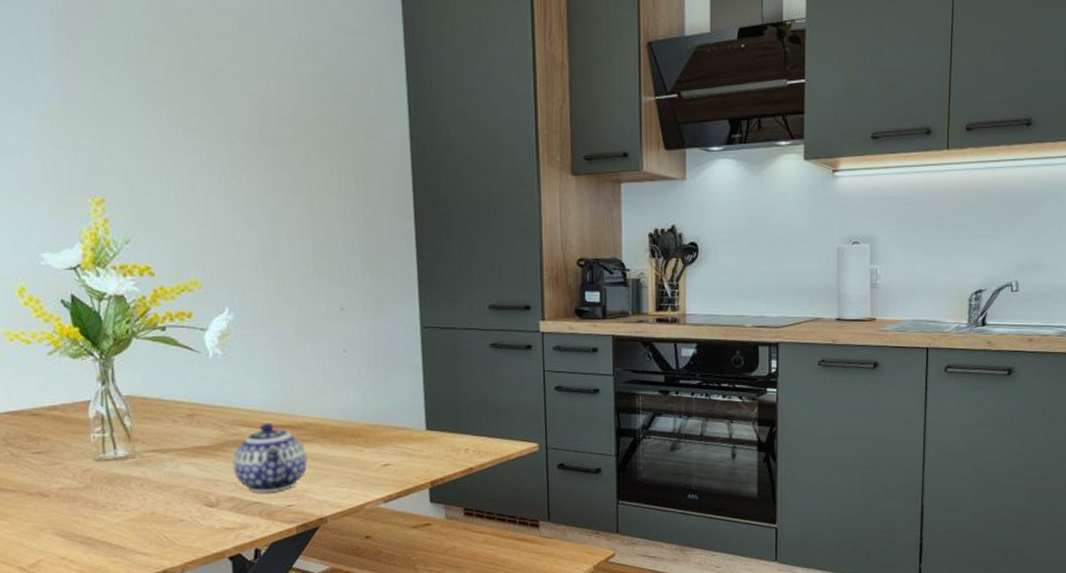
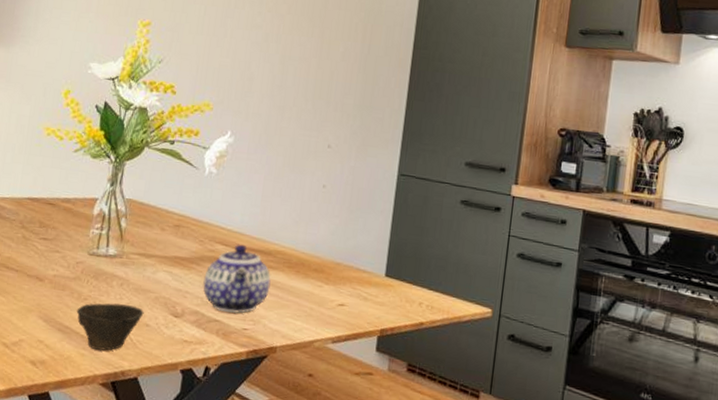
cup: none [96,504,175,555] -> present [76,303,144,351]

